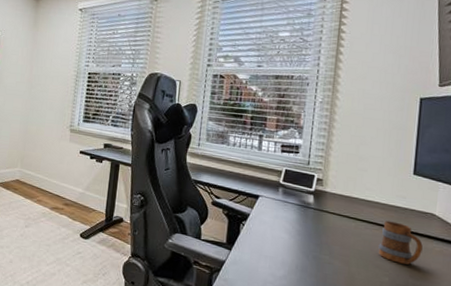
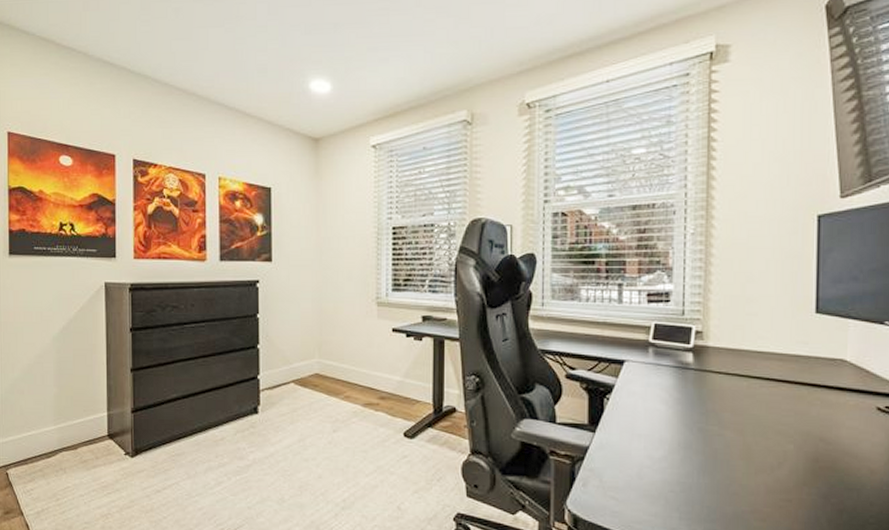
mug: present [378,220,423,265] -> none [778,374,833,426]

